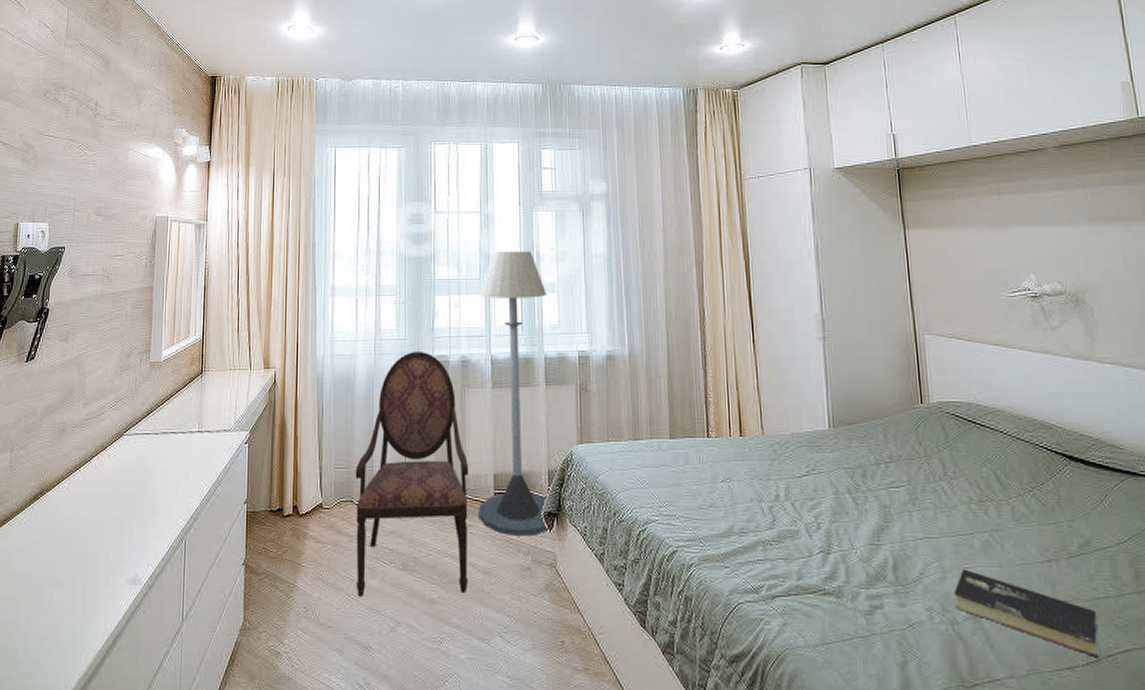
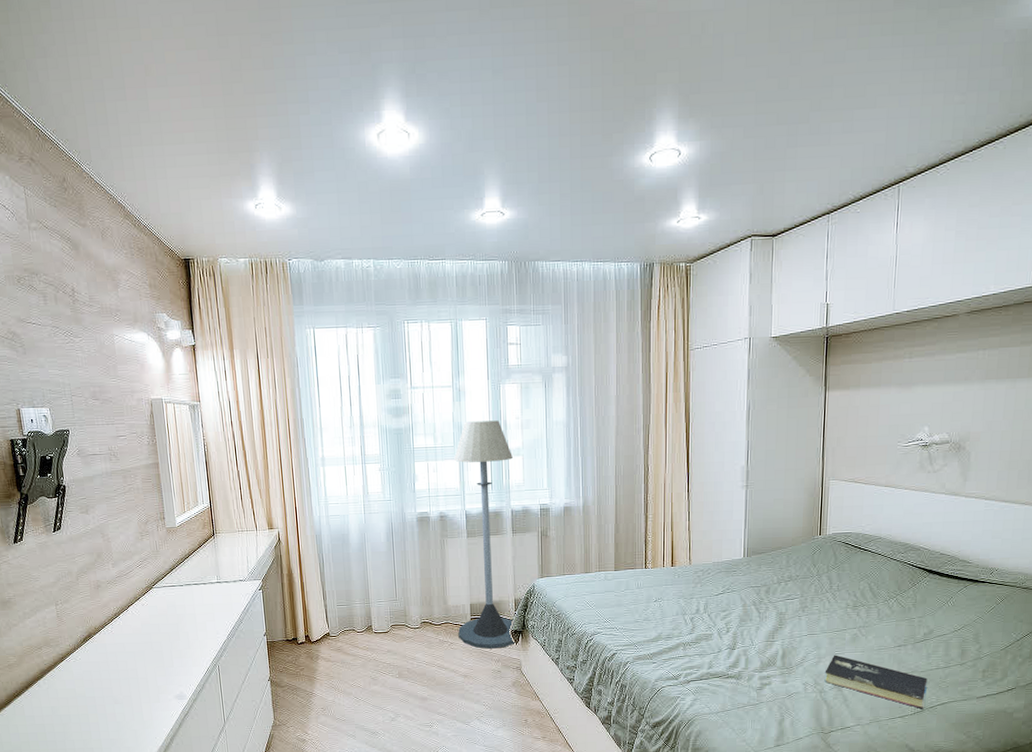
armchair: present [355,352,469,598] -> none [355,510,451,699]

